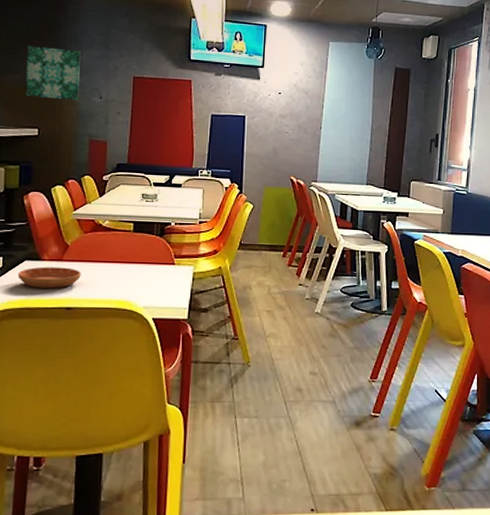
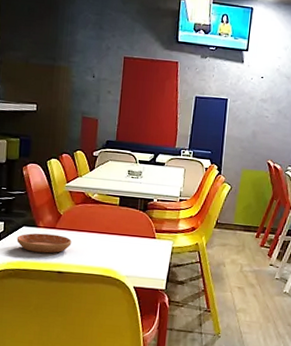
wall art: present [25,46,81,101] -> none [26,24,77,79]

